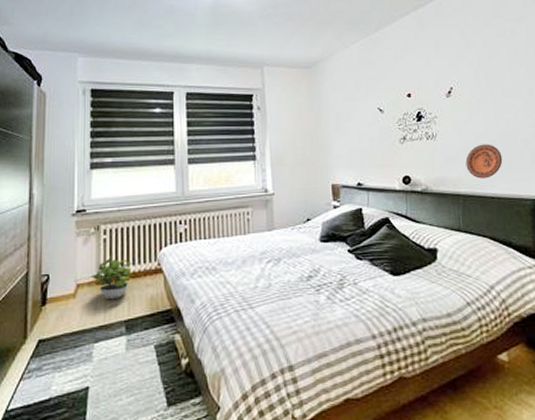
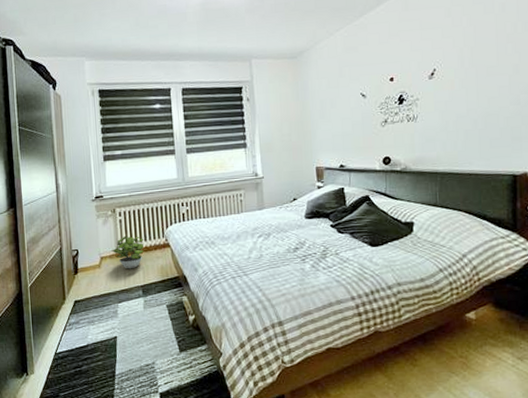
decorative plate: present [465,144,503,179] -> none [445,123,483,157]

